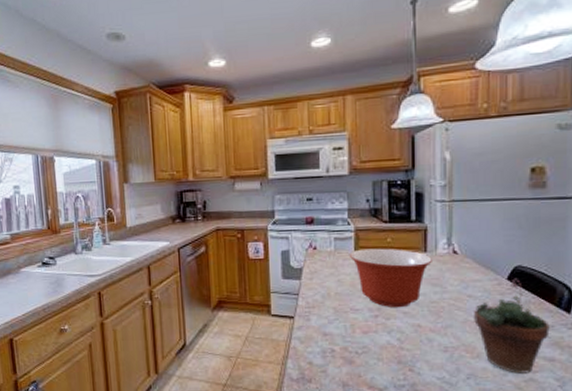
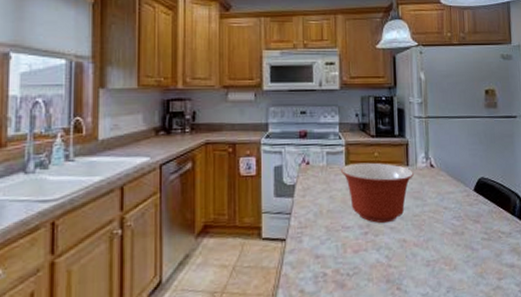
succulent plant: present [474,278,550,374] -> none [450,189,509,282]

